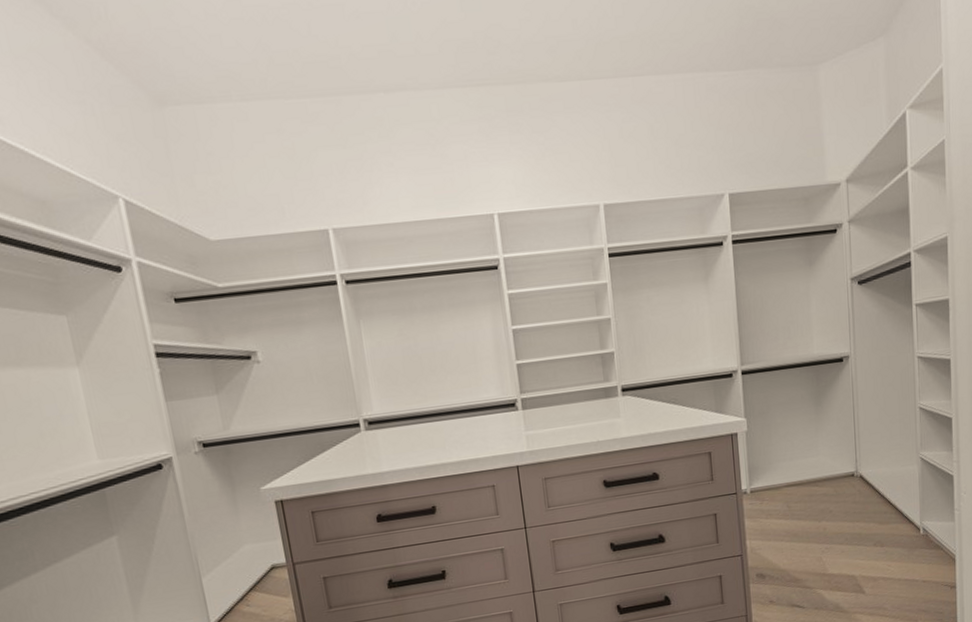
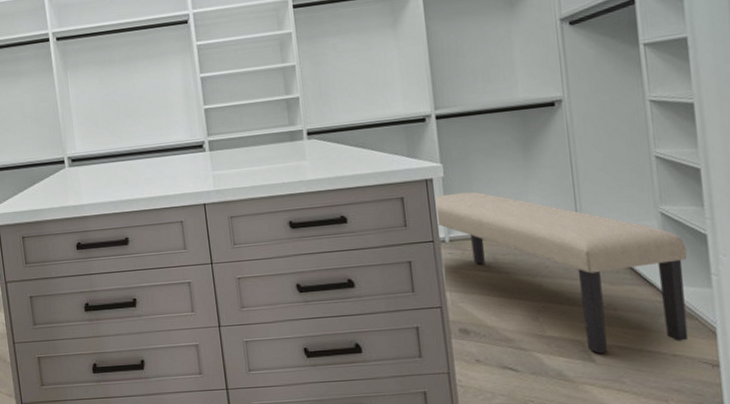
bench: none [740,444,939,586] -> present [436,191,689,354]

